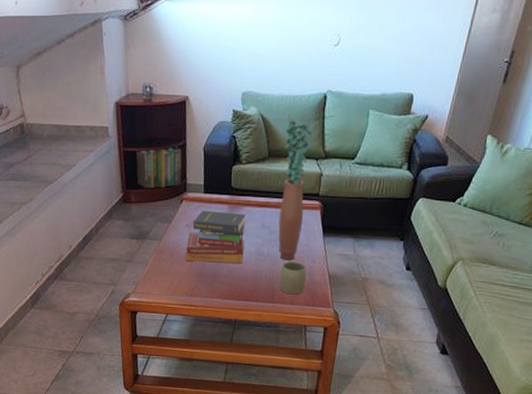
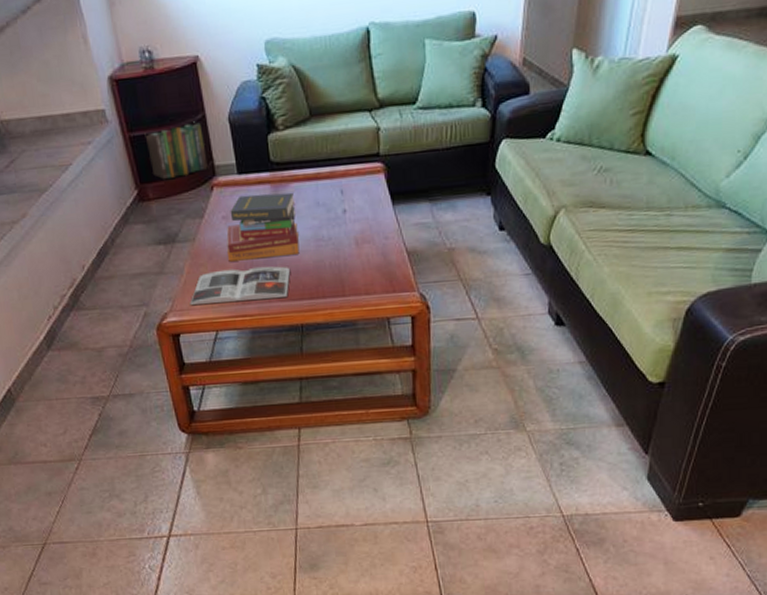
magazine: none [149,266,234,297] -> present [190,266,291,305]
vase: present [278,115,312,261] -> none [324,60,366,242]
mug: present [279,261,306,295] -> none [347,240,380,283]

